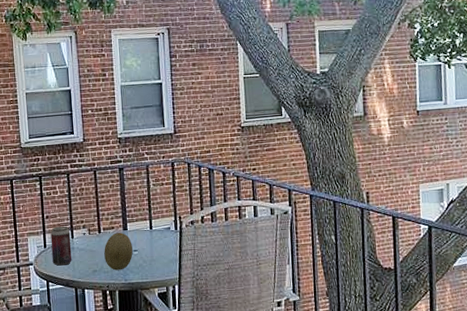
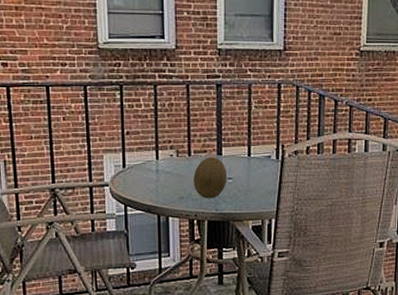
beverage can: present [50,226,72,266] -> none [131,145,156,189]

